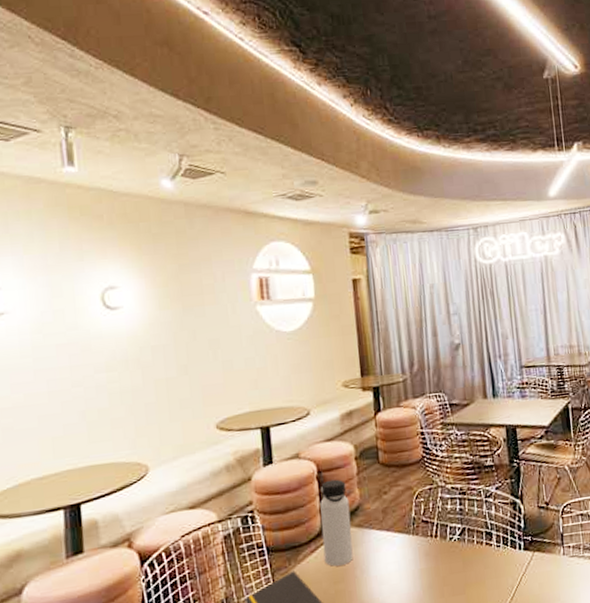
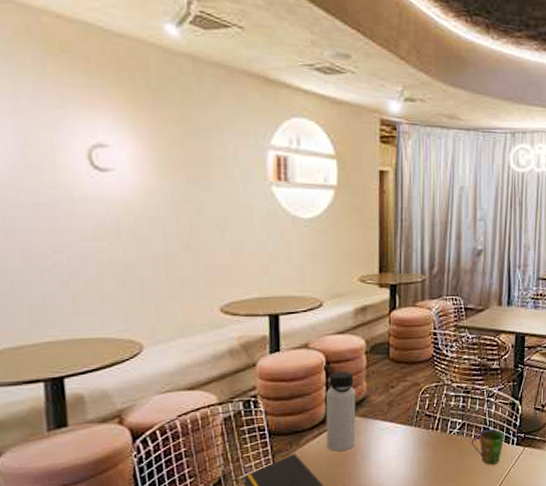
cup: none [474,532,510,575] -> present [471,429,505,465]

